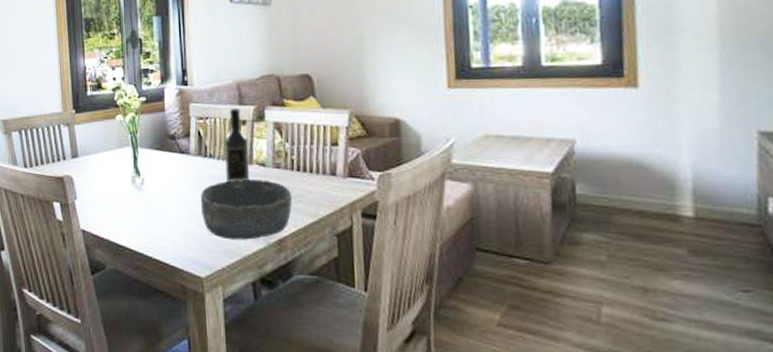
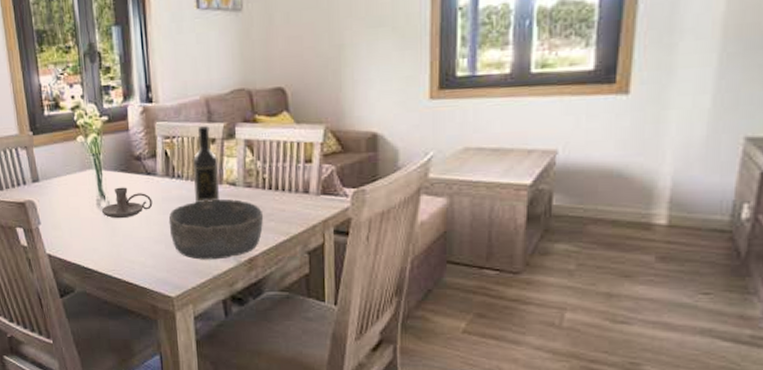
candle holder: none [135,165,185,196] -> present [101,187,153,219]

